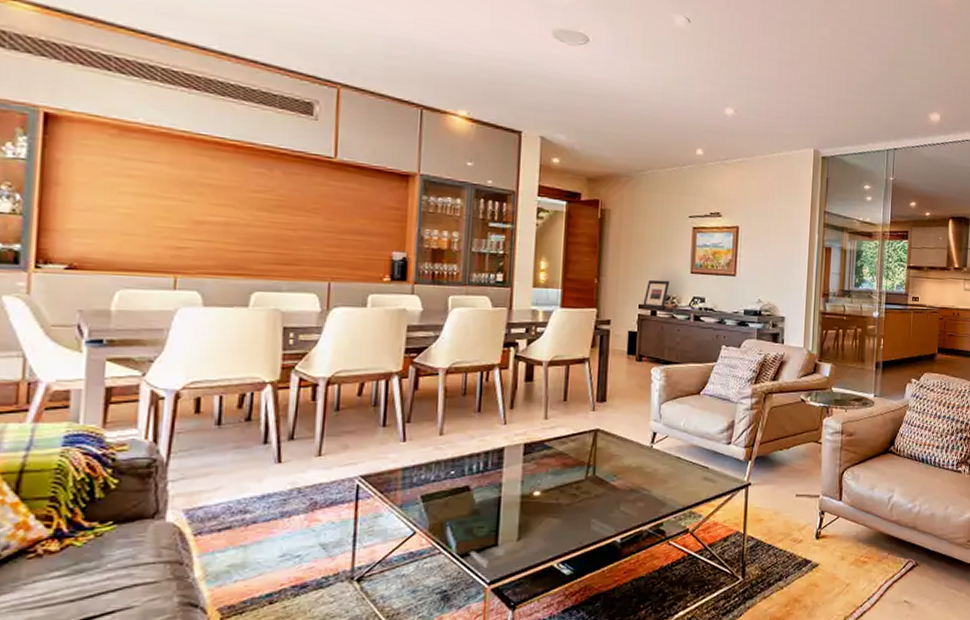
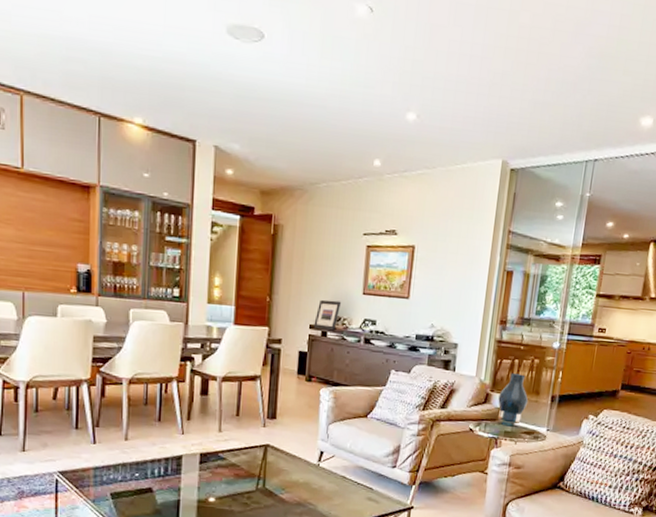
vase: none [826,343,855,396] -> present [497,373,529,428]

